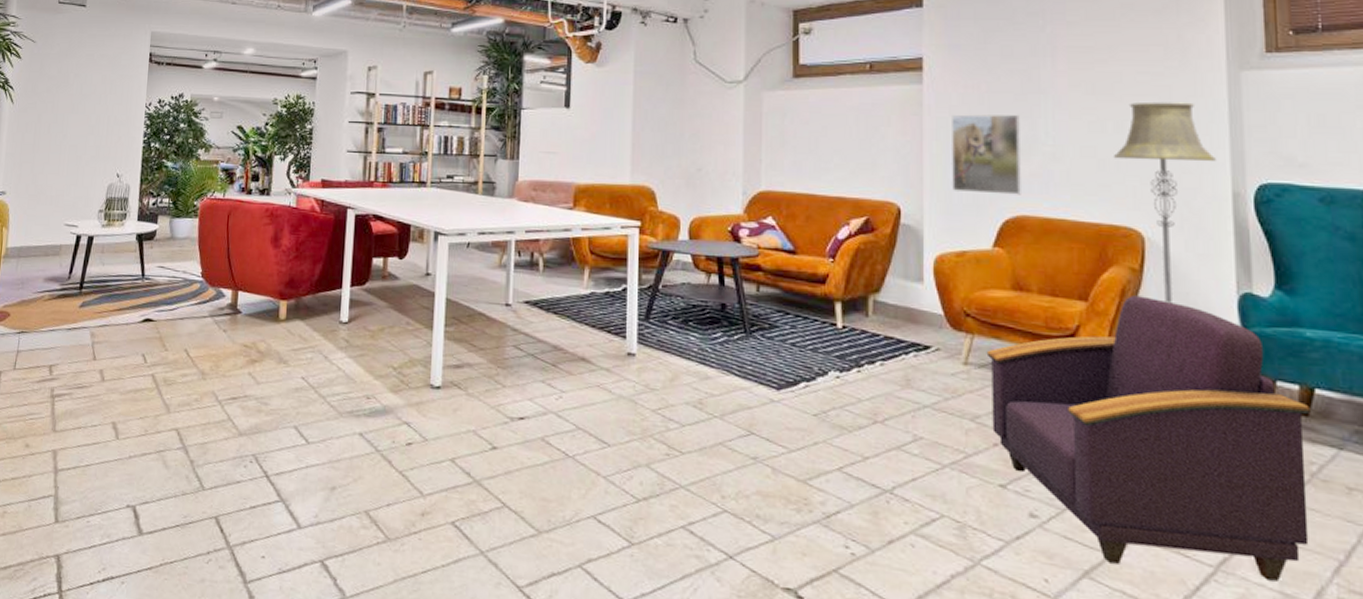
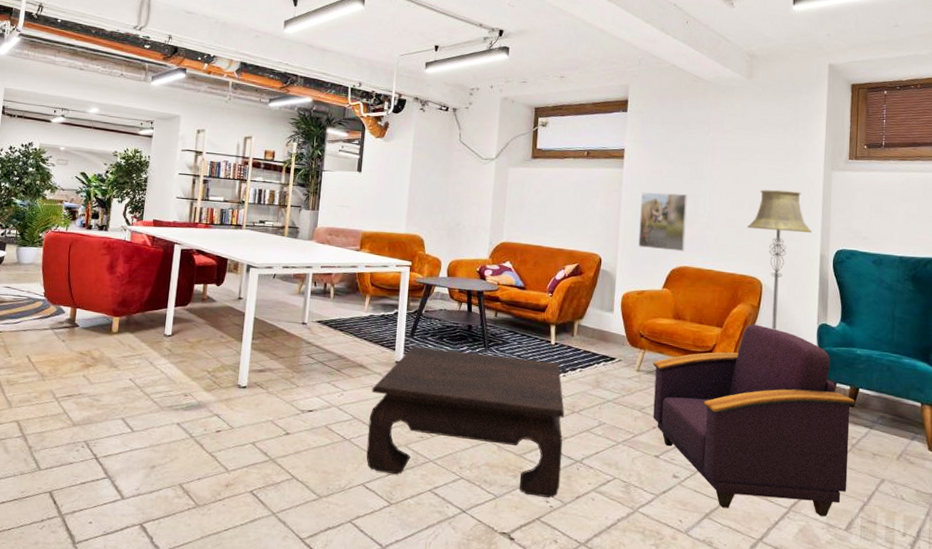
coffee table: none [596,332,864,542] -> present [366,345,565,498]

